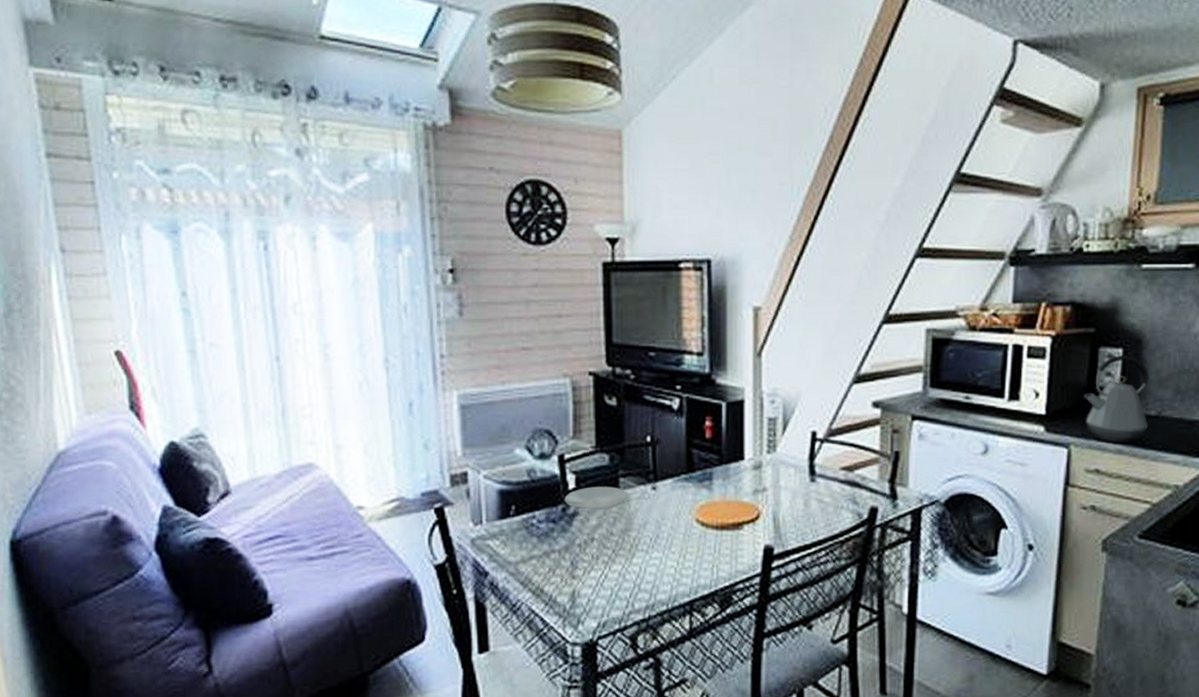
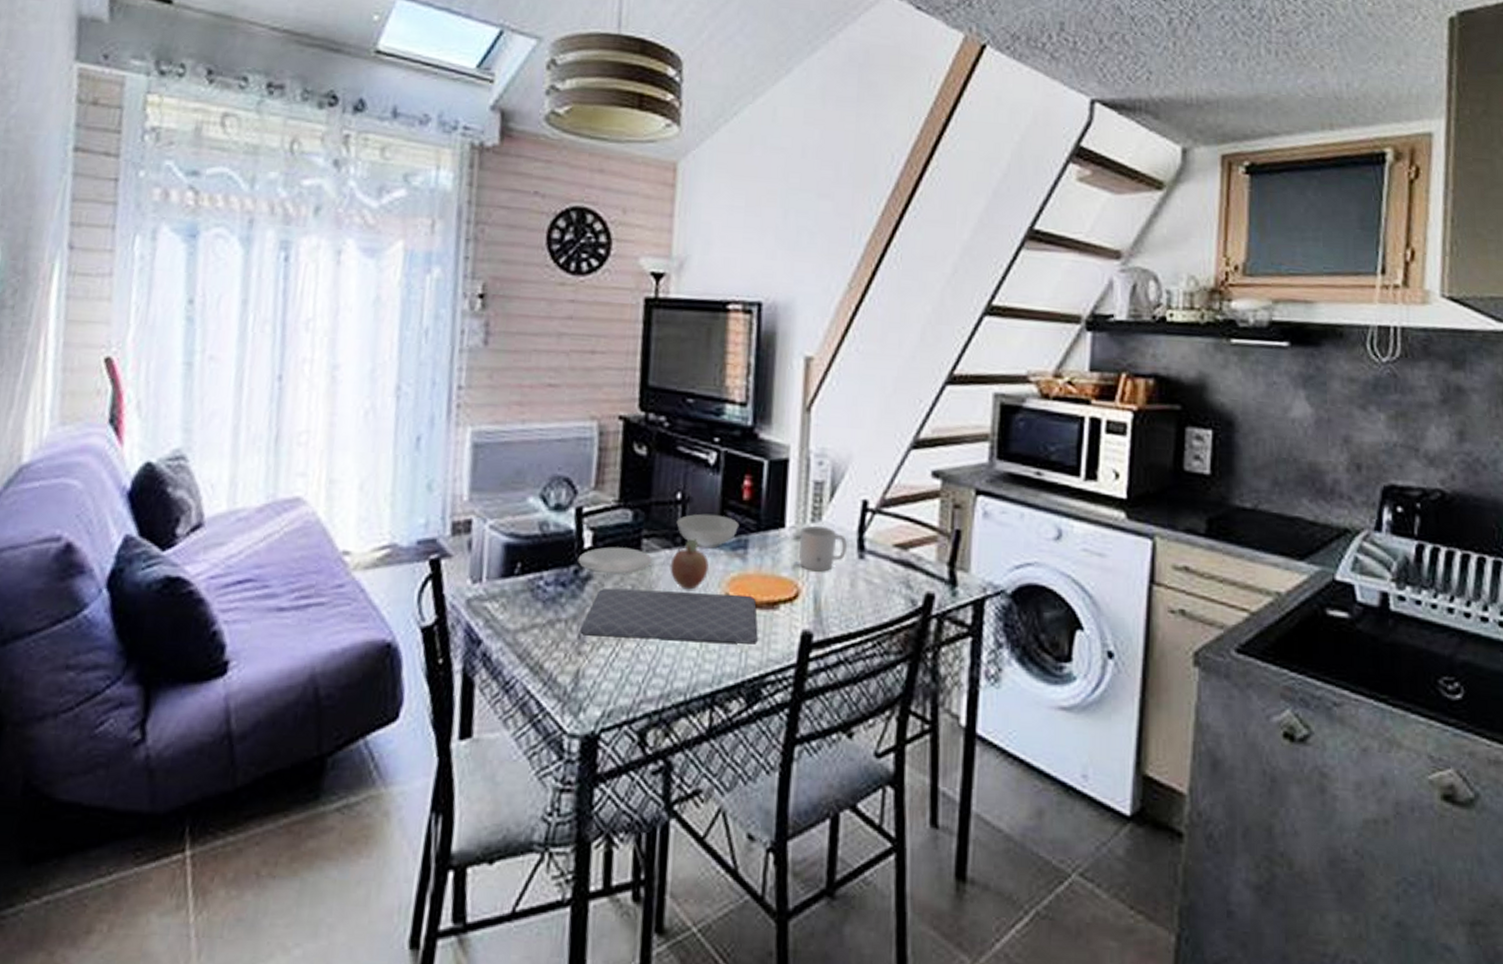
placemat: none [572,519,726,562] -> present [580,587,758,644]
fruit: none [646,475,679,518] -> present [670,539,709,590]
bowl: none [648,452,704,482] -> present [676,513,740,549]
mug: none [757,456,800,495] -> present [798,525,848,572]
kettle: present [1084,354,1149,443] -> none [1170,436,1244,539]

